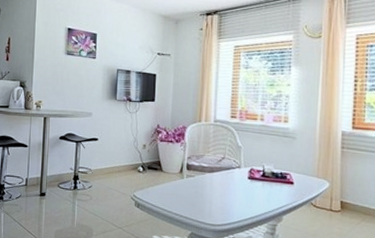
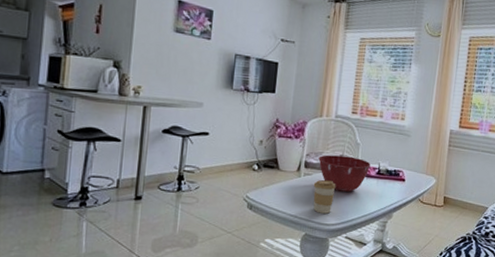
coffee cup: none [196,182,220,214] -> present [313,180,336,214]
mixing bowl: none [200,157,254,194] -> present [318,155,371,192]

